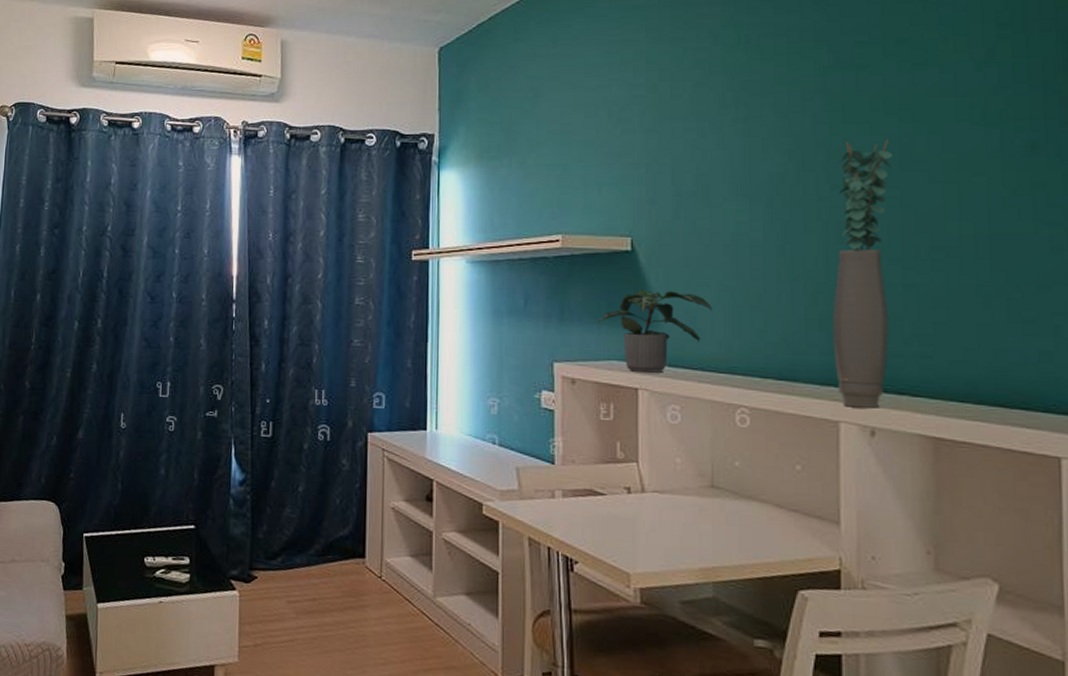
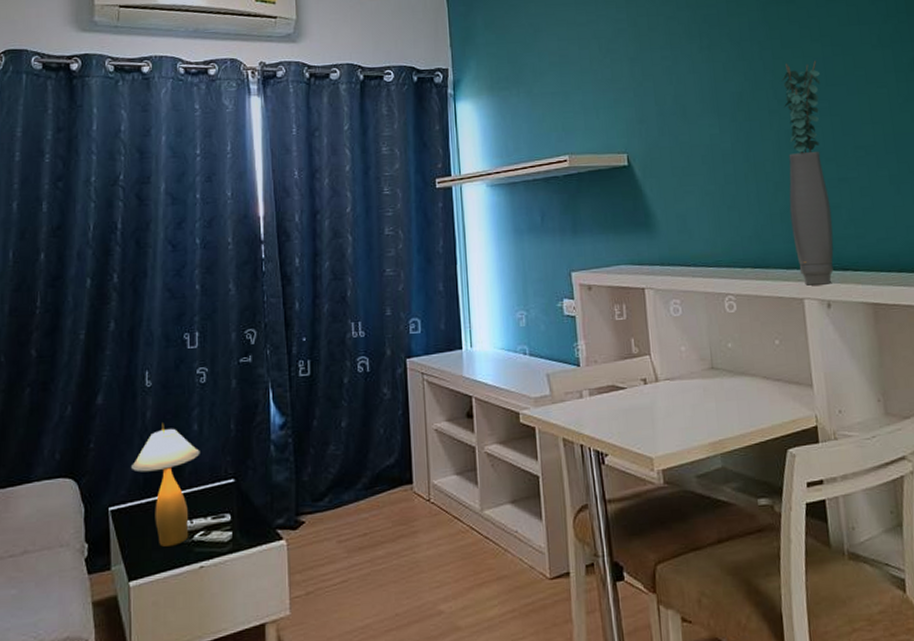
table lamp: none [104,463,165,578] -> present [130,423,200,547]
potted plant: present [597,289,712,373] -> none [605,198,698,274]

